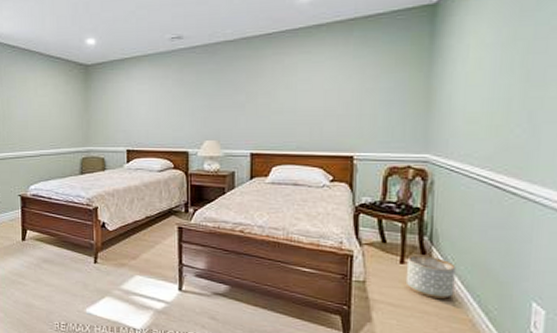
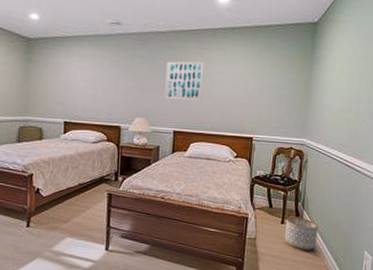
wall art: none [237,69,285,118] -> present [164,61,205,101]

